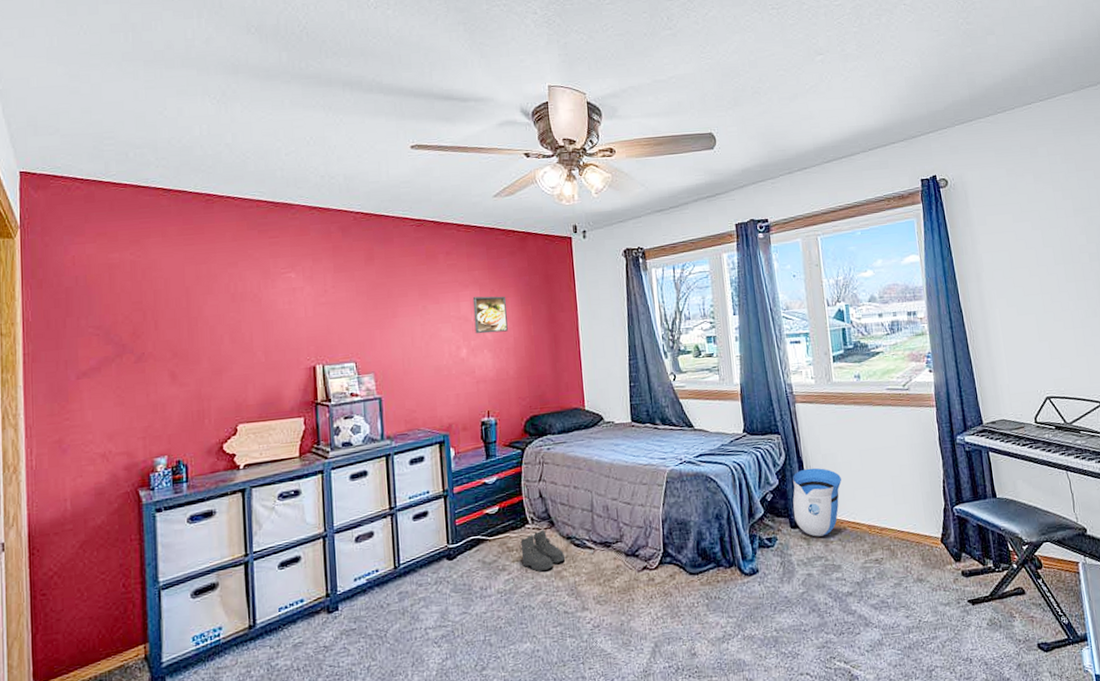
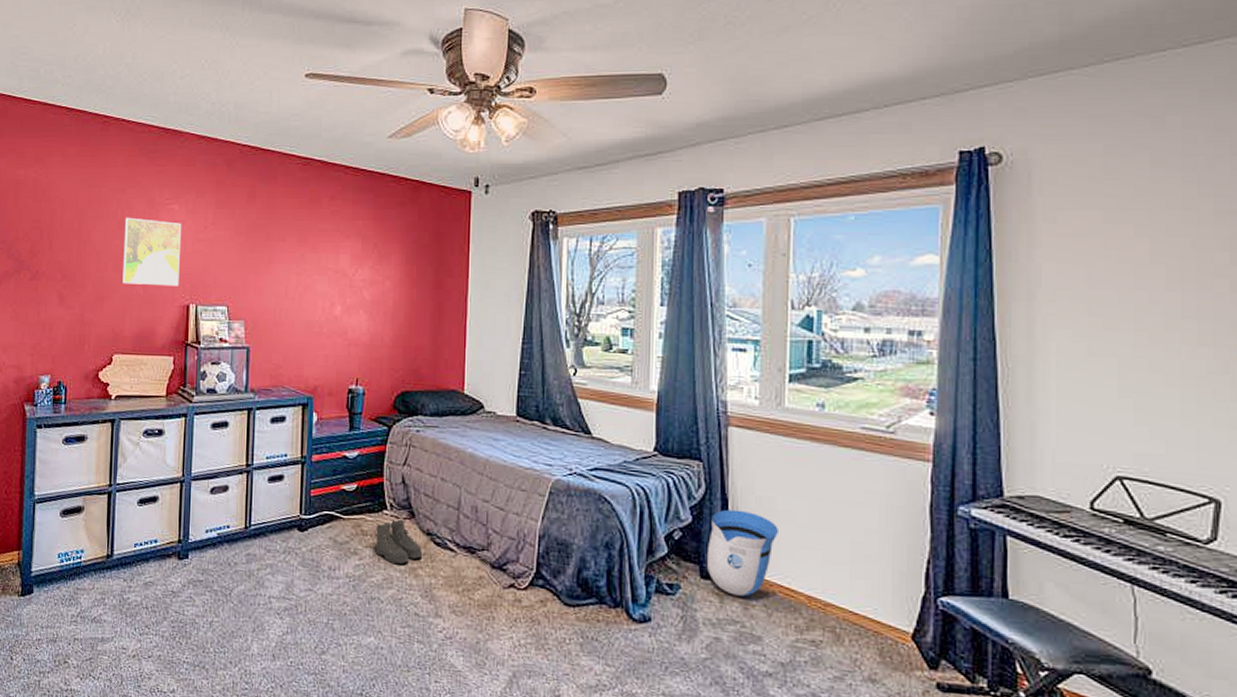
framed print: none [238,289,303,355] -> present [122,217,182,287]
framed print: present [472,296,508,334] -> none [352,250,390,293]

